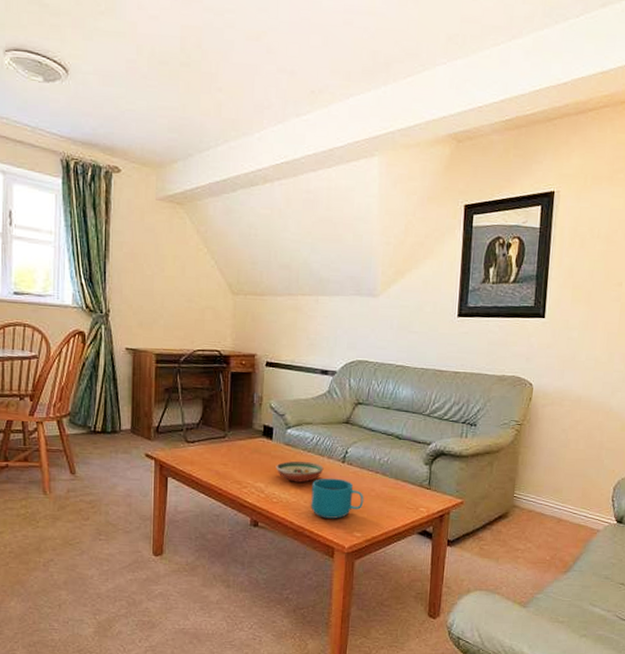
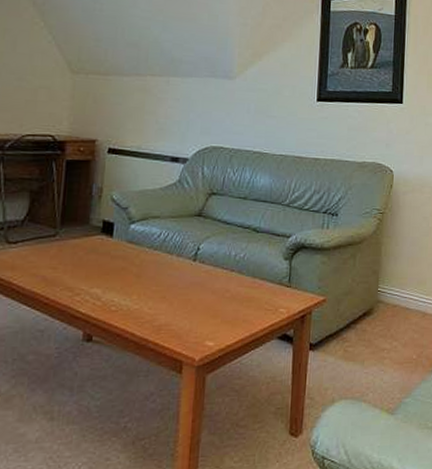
decorative bowl: present [275,460,324,483] -> none [115,260,172,286]
cup: present [311,478,364,519] -> none [156,279,218,327]

